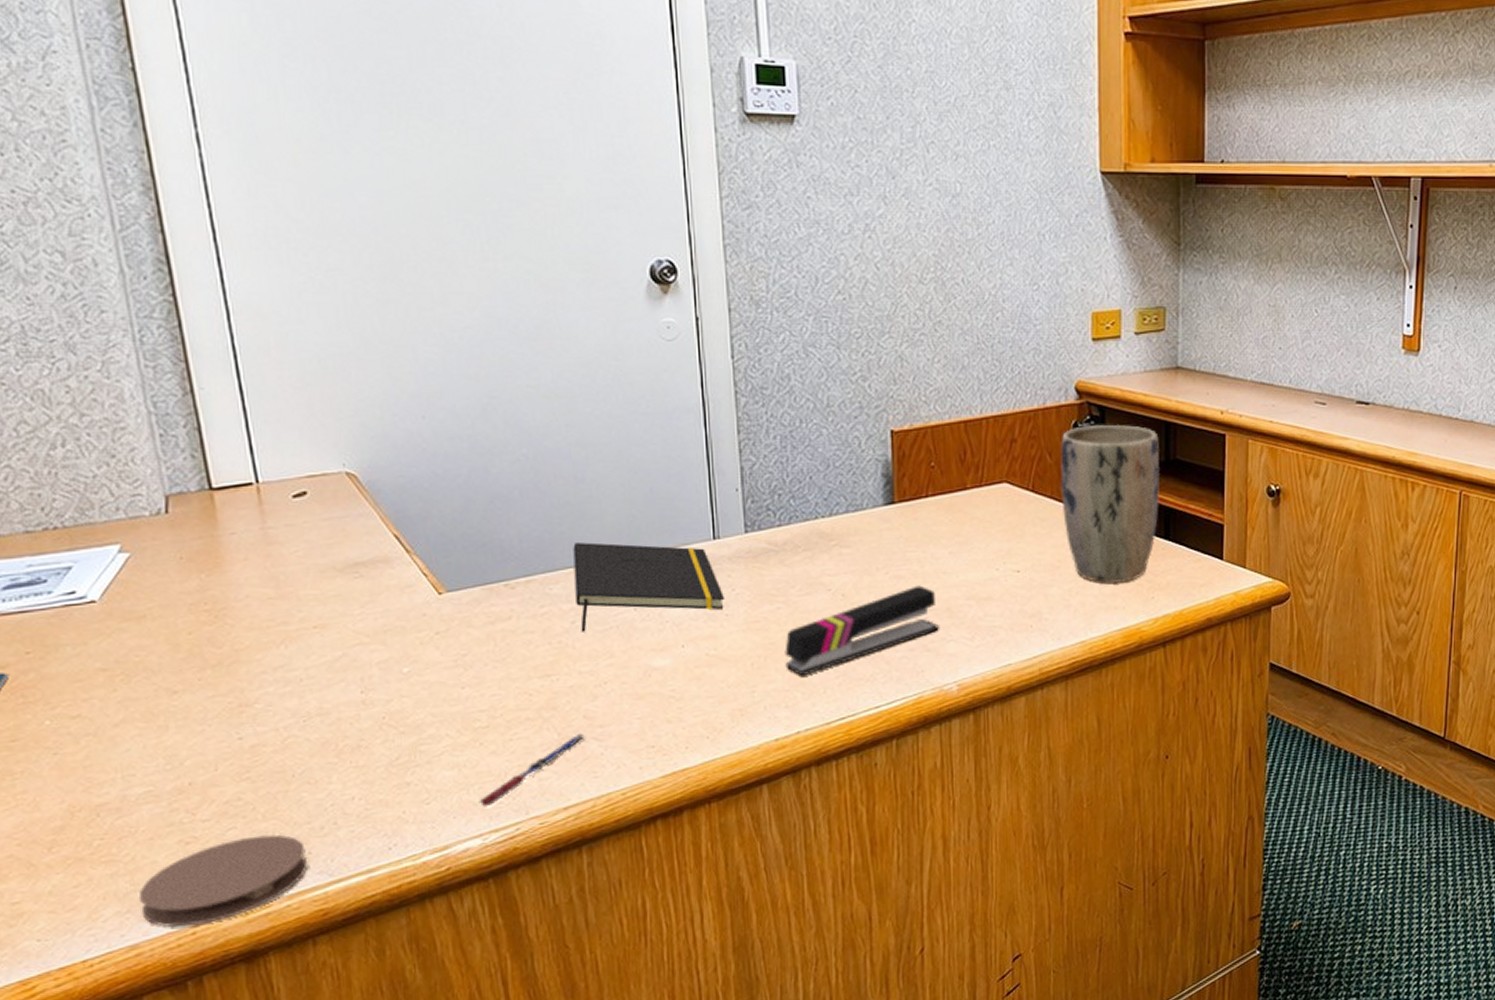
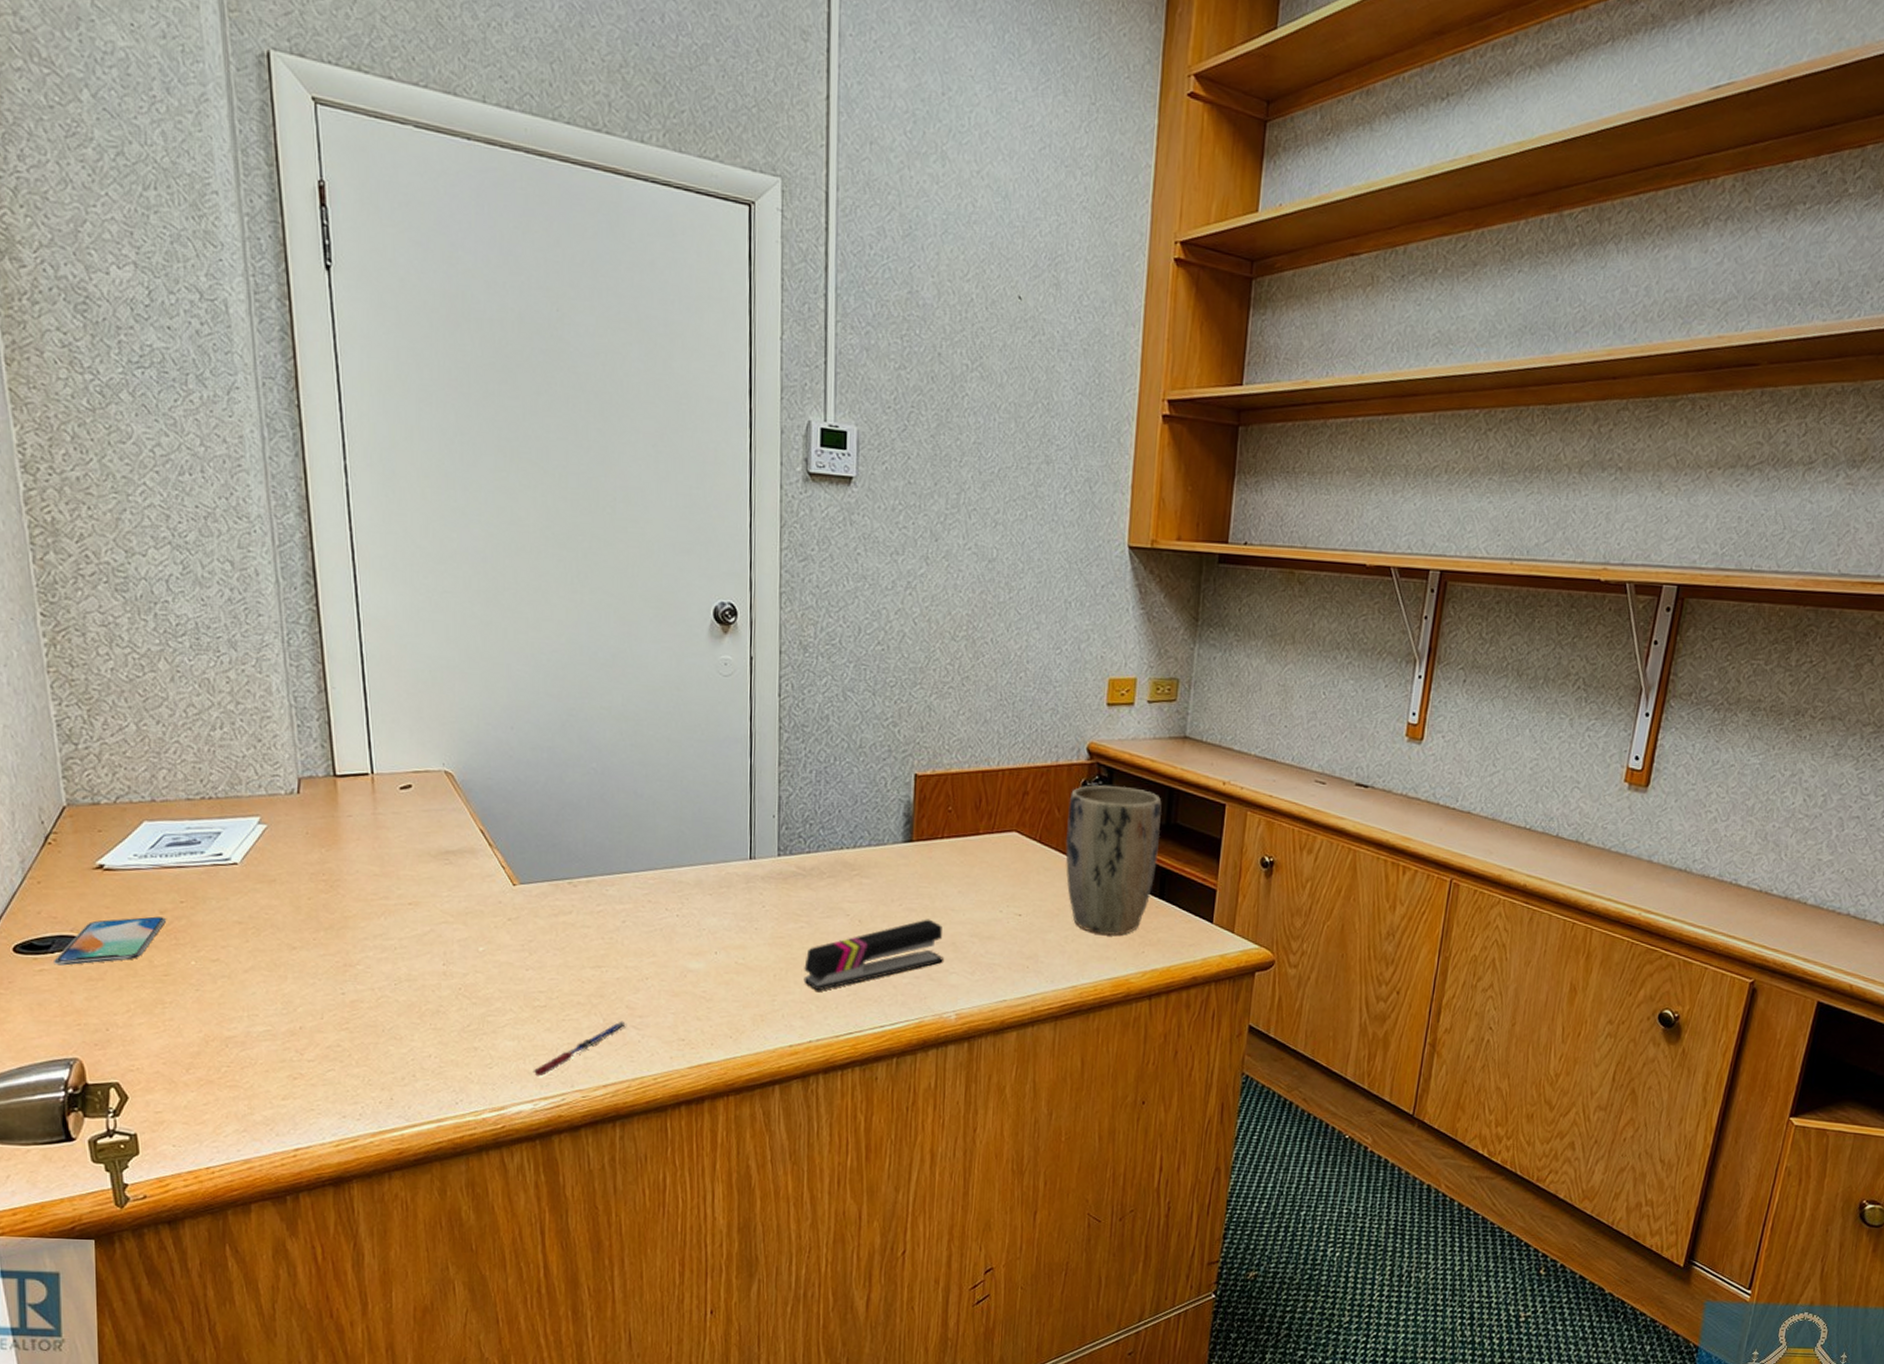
coaster: present [138,834,309,927] -> none [253,1079,390,1150]
notepad: present [573,542,724,632] -> none [627,851,755,932]

